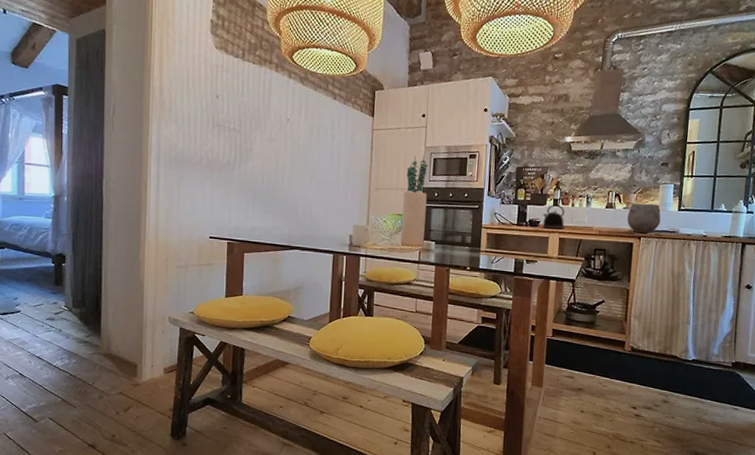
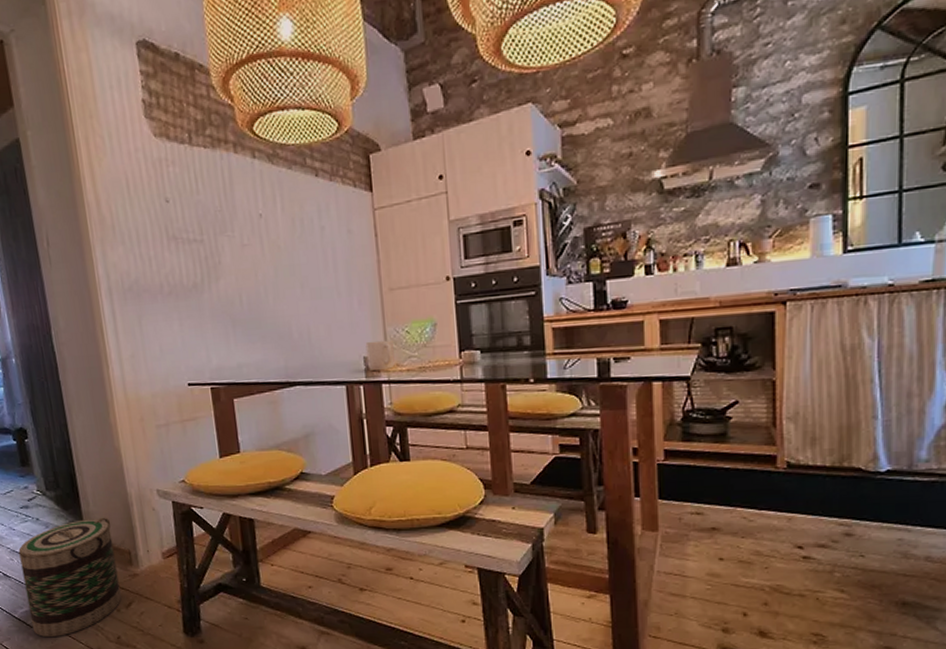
basket: none [37,334,125,432] -> present [18,517,121,638]
vase: present [401,156,428,248] -> none [427,235,465,363]
kettle: present [542,204,565,230] -> none [631,272,666,310]
ceramic pot: present [627,203,661,234] -> none [762,248,816,297]

